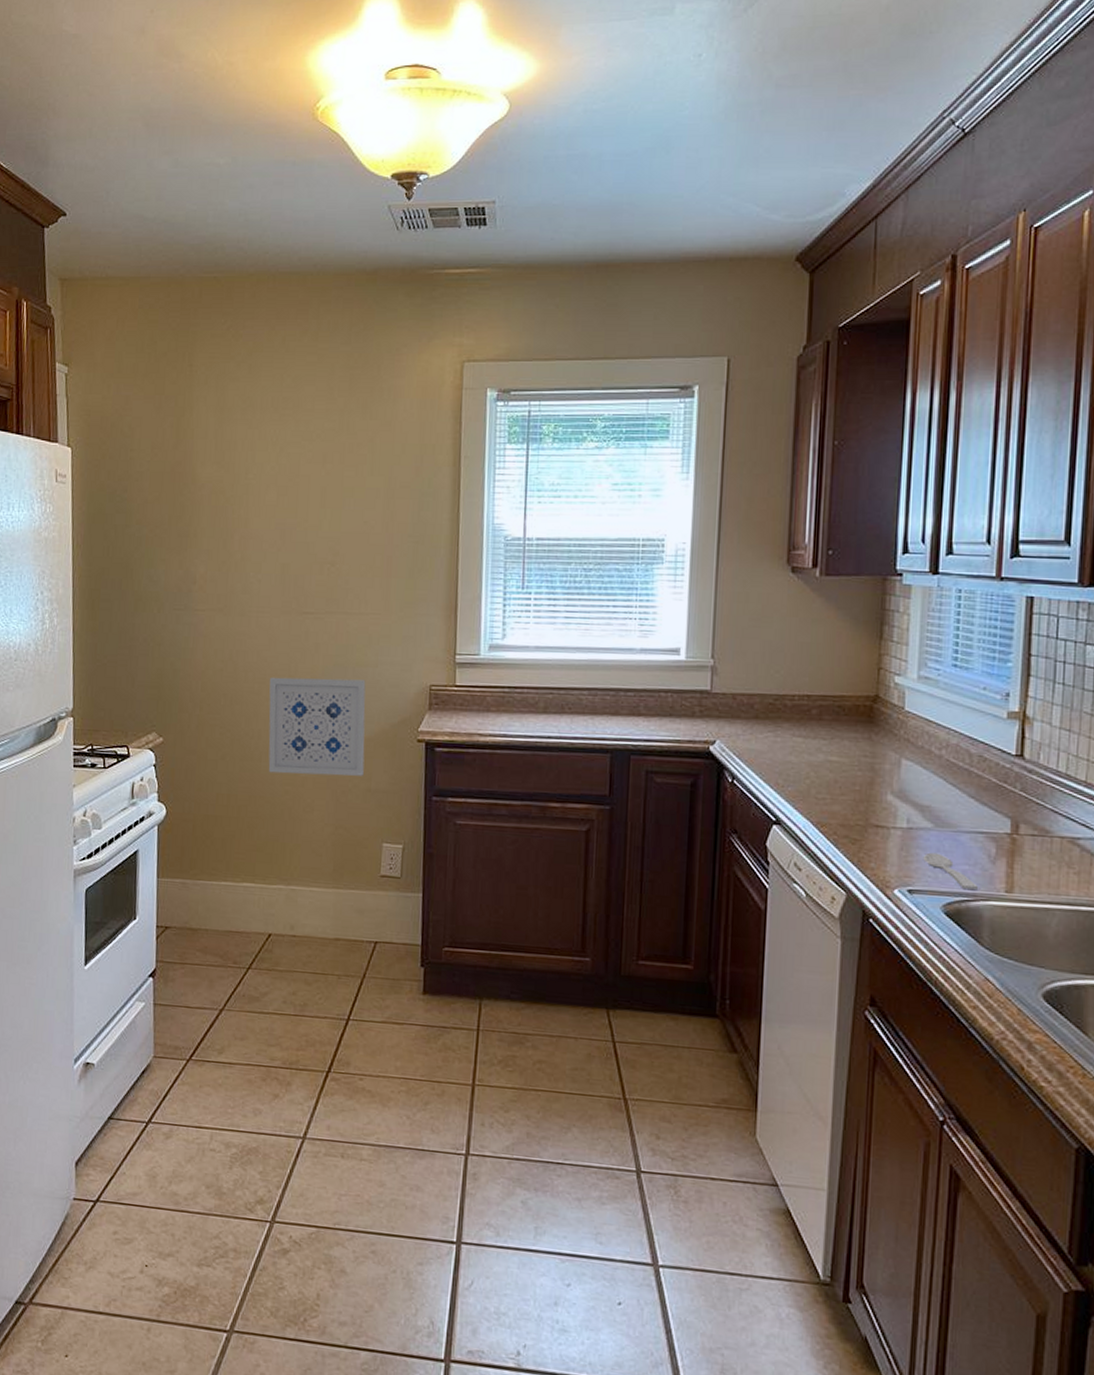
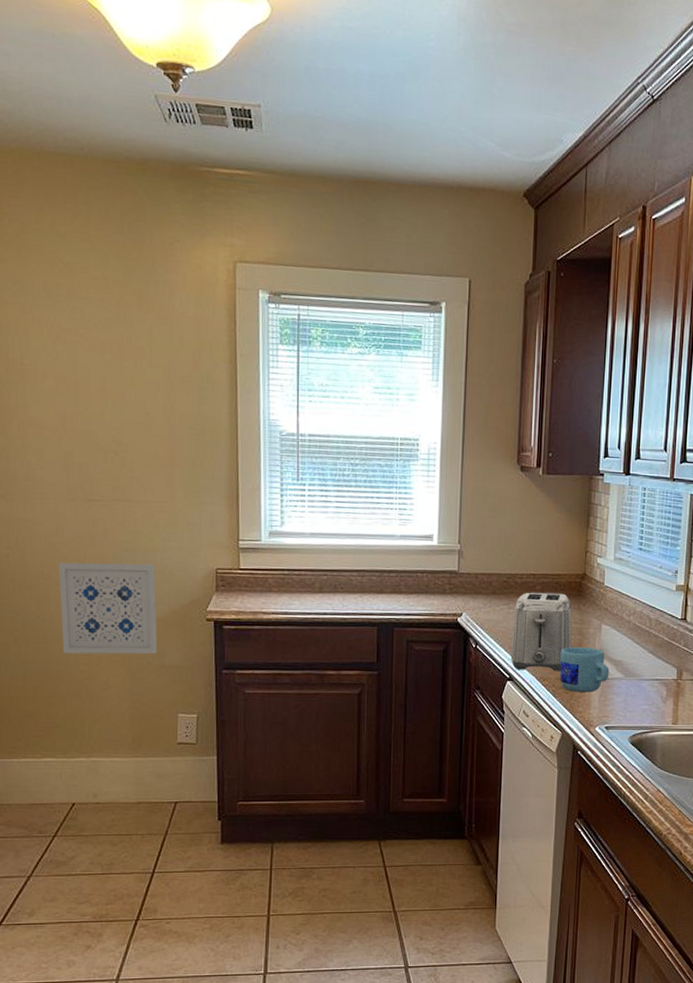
toaster: none [777,717,861,817] -> present [510,592,572,672]
mug: none [843,786,913,845] -> present [559,647,610,692]
spoon: present [922,852,979,890] -> none [616,697,655,723]

